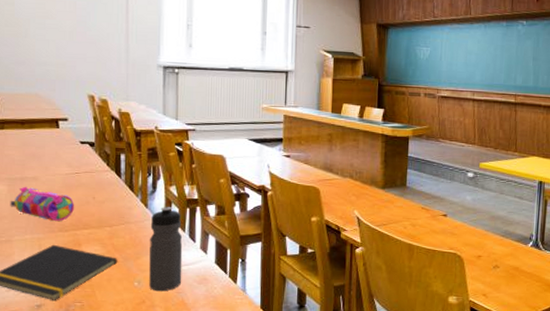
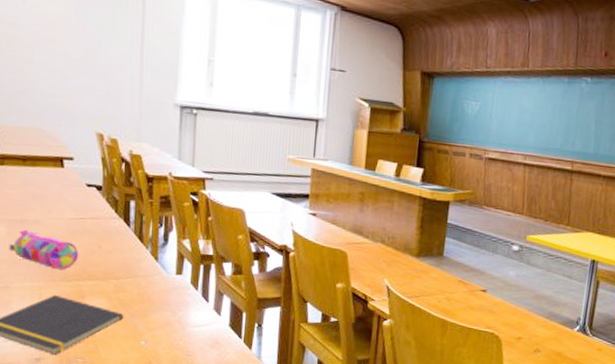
water bottle: present [149,207,183,292] -> none [157,261,195,353]

